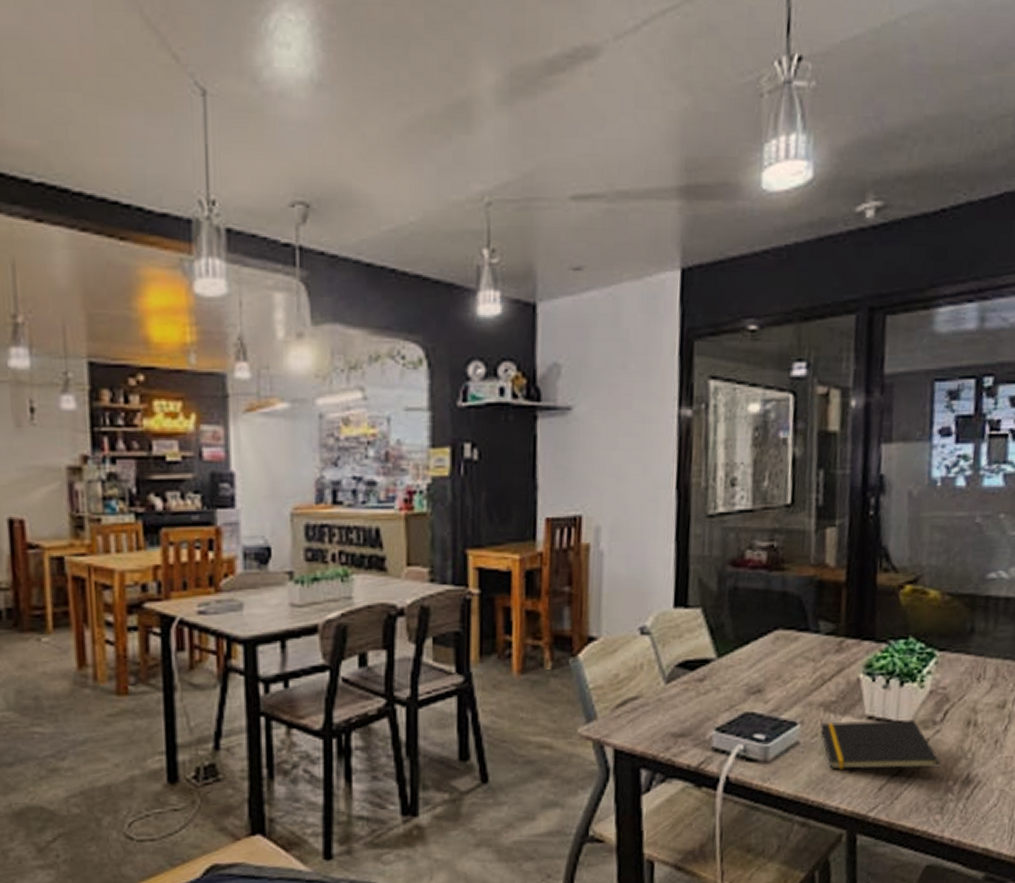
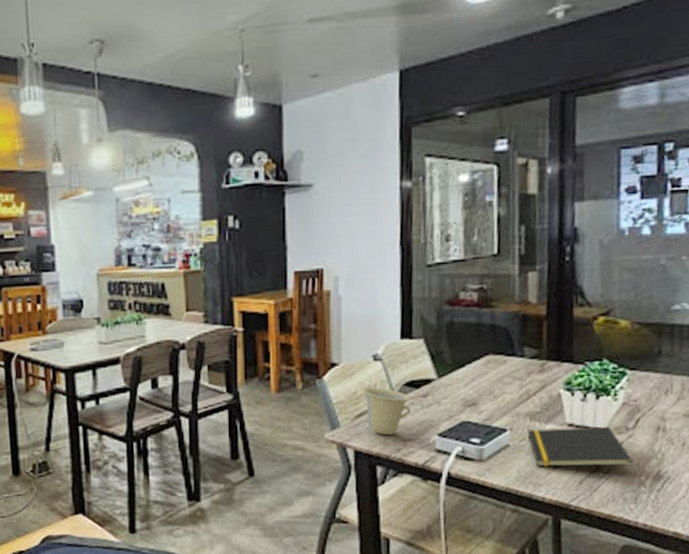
cup: none [626,669,685,730] -> present [363,388,411,436]

